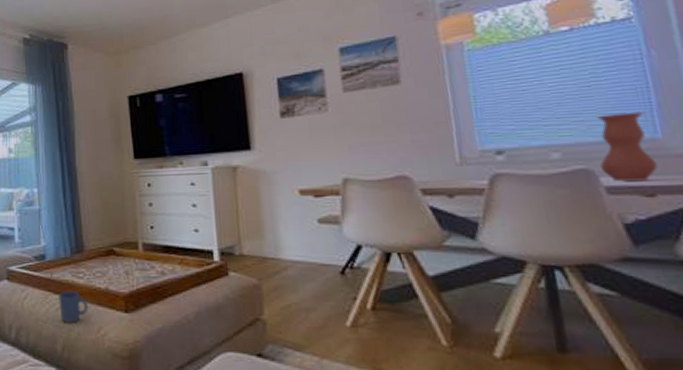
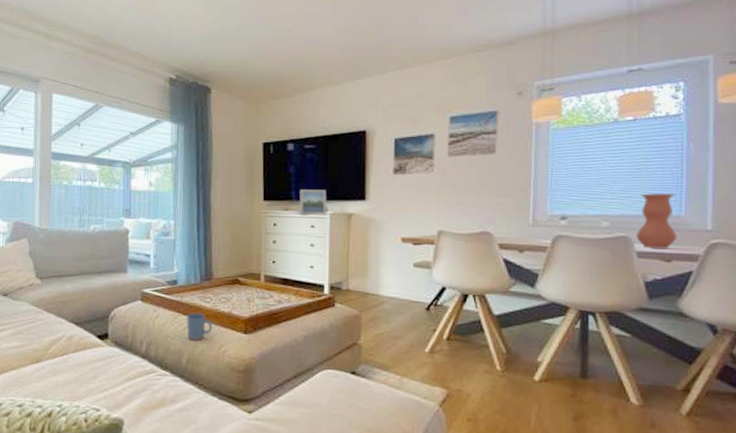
picture frame: none [174,142,208,173] -> present [299,189,327,216]

